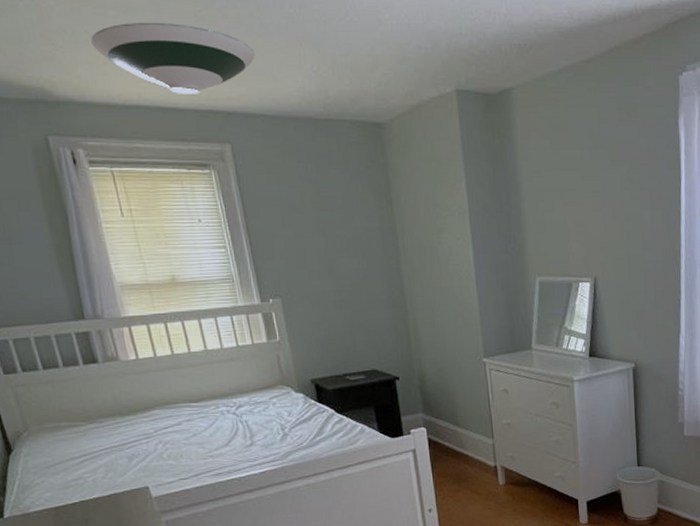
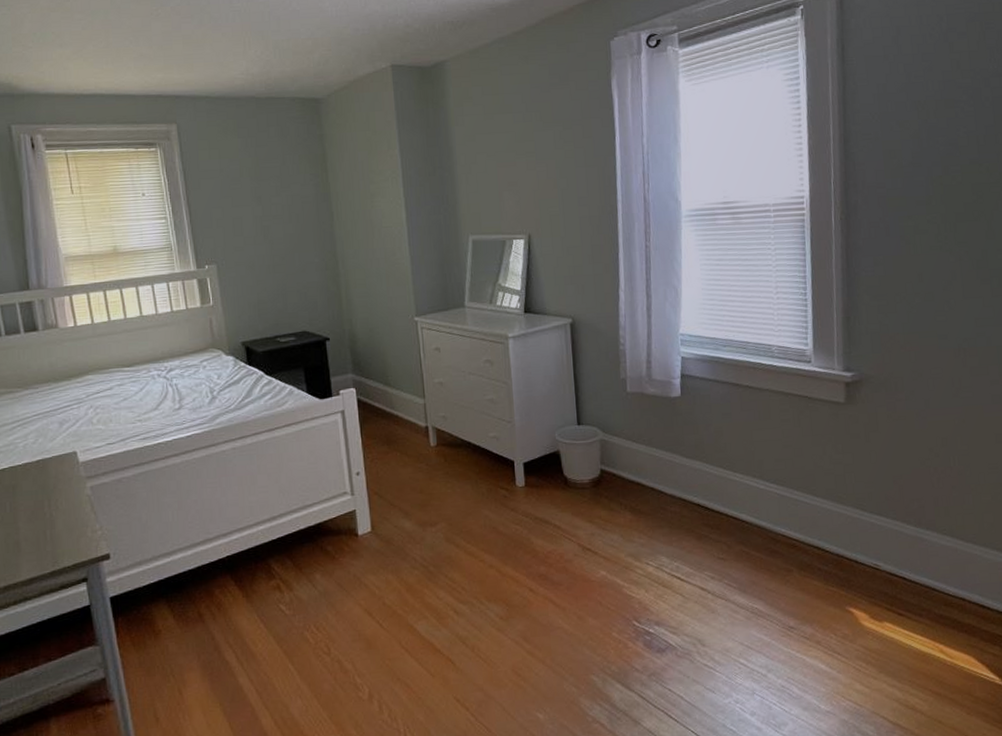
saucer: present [91,22,255,95] -> none [57,21,204,83]

